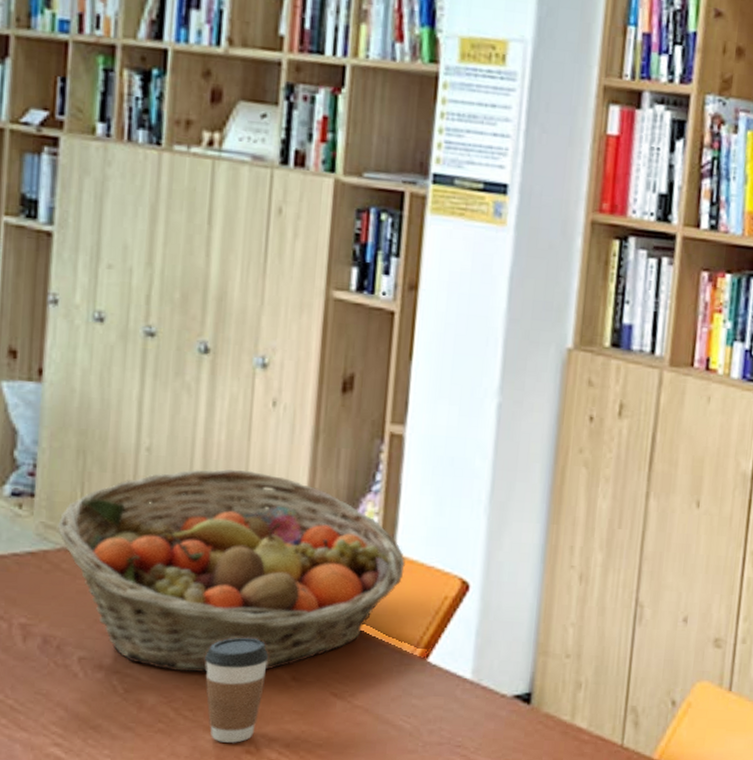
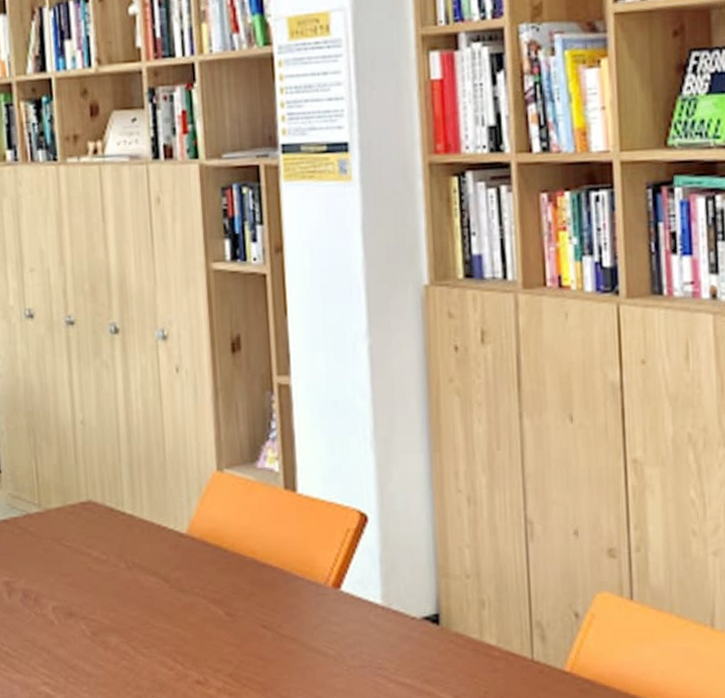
fruit basket: present [58,469,405,673] -> none [22,431,308,615]
coffee cup: present [205,637,269,743] -> none [152,579,204,675]

